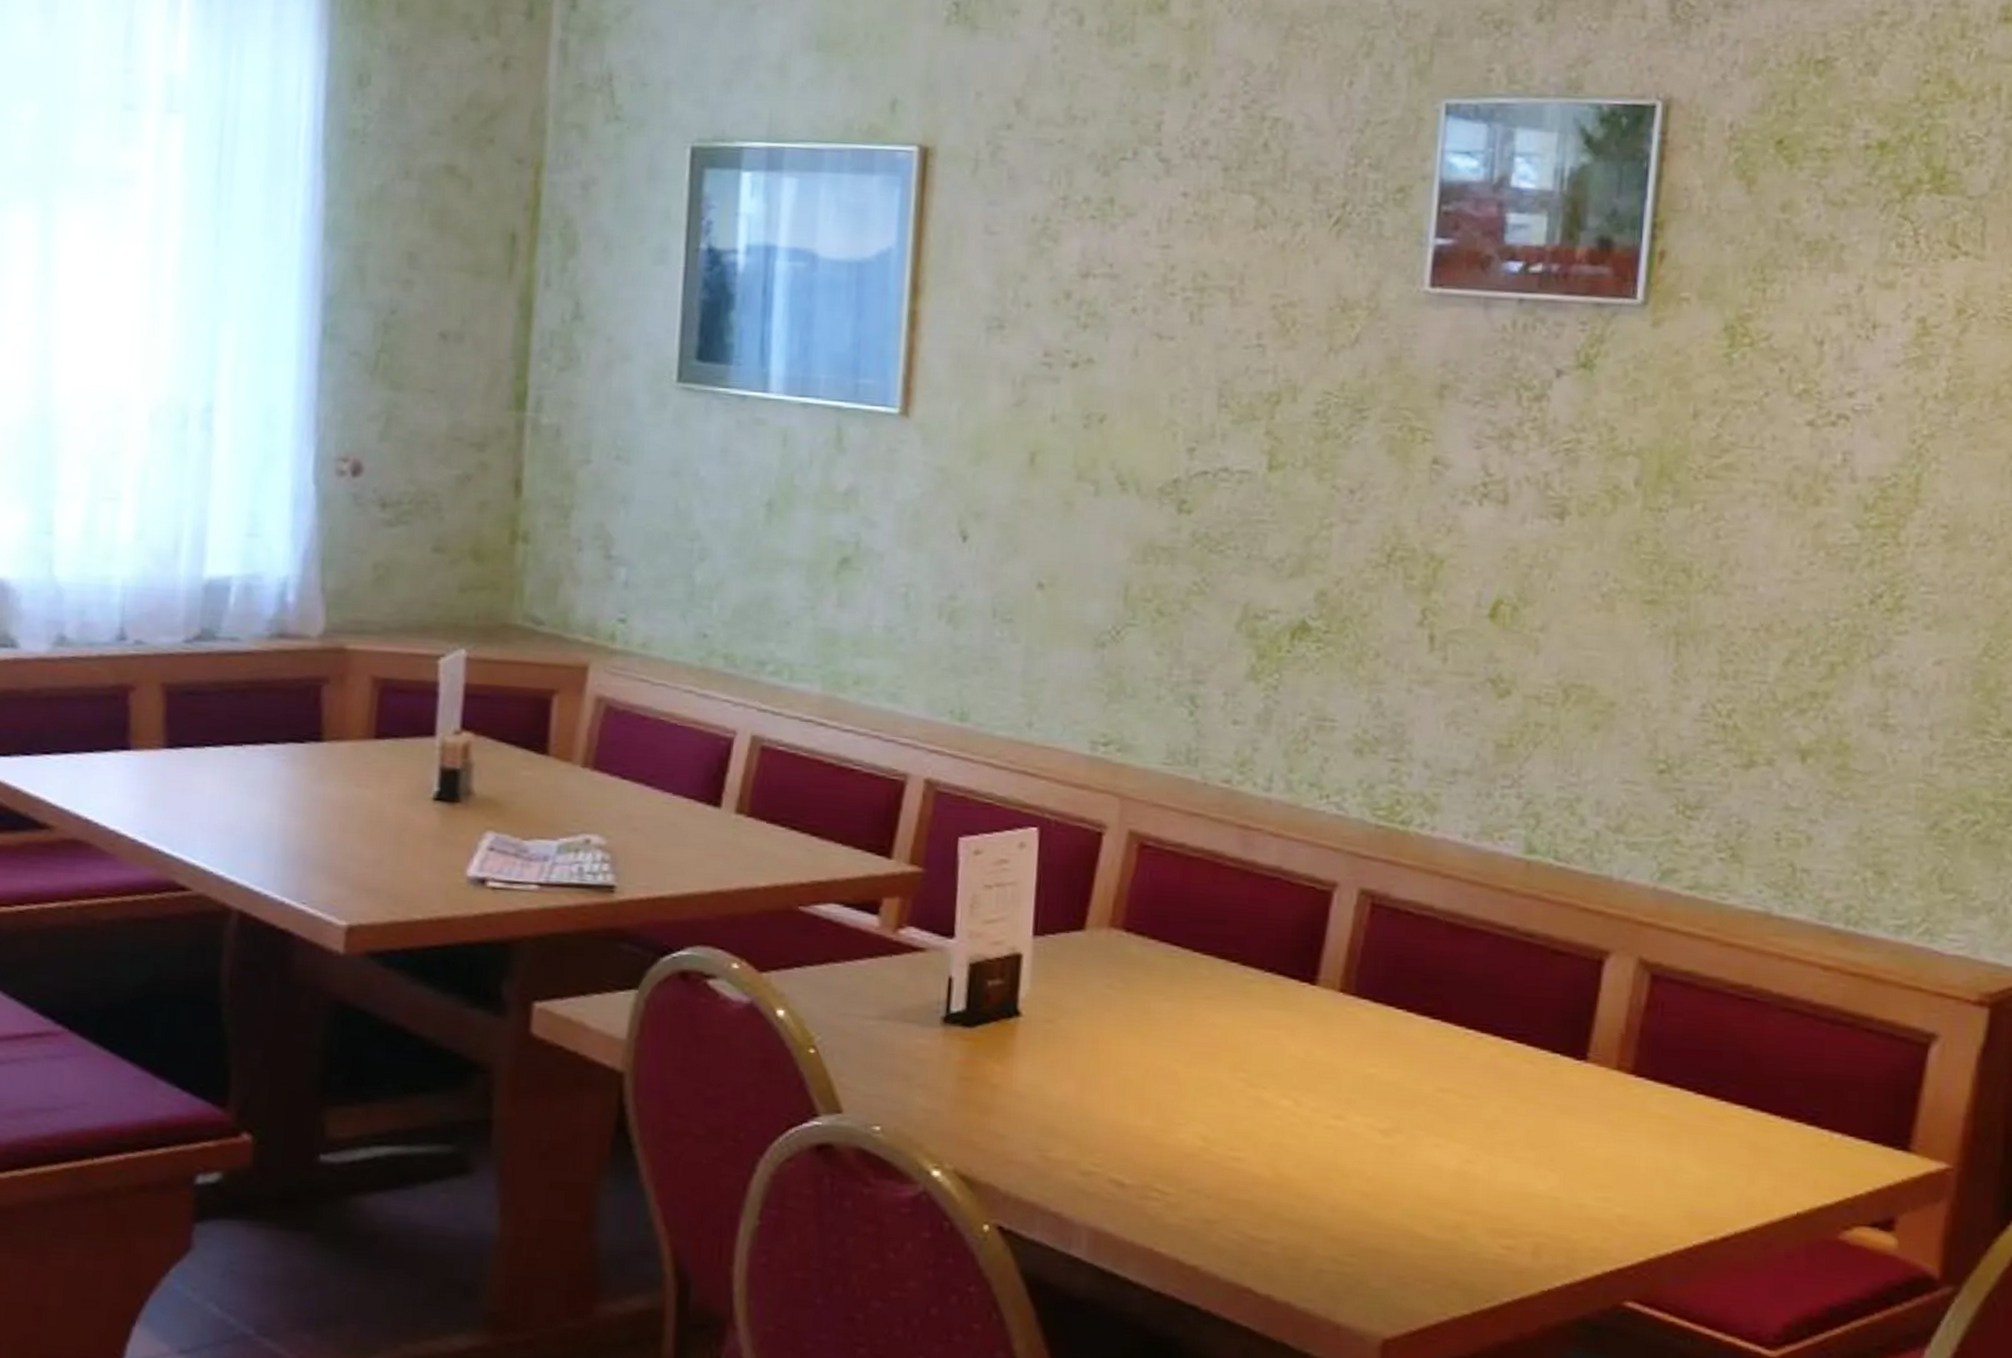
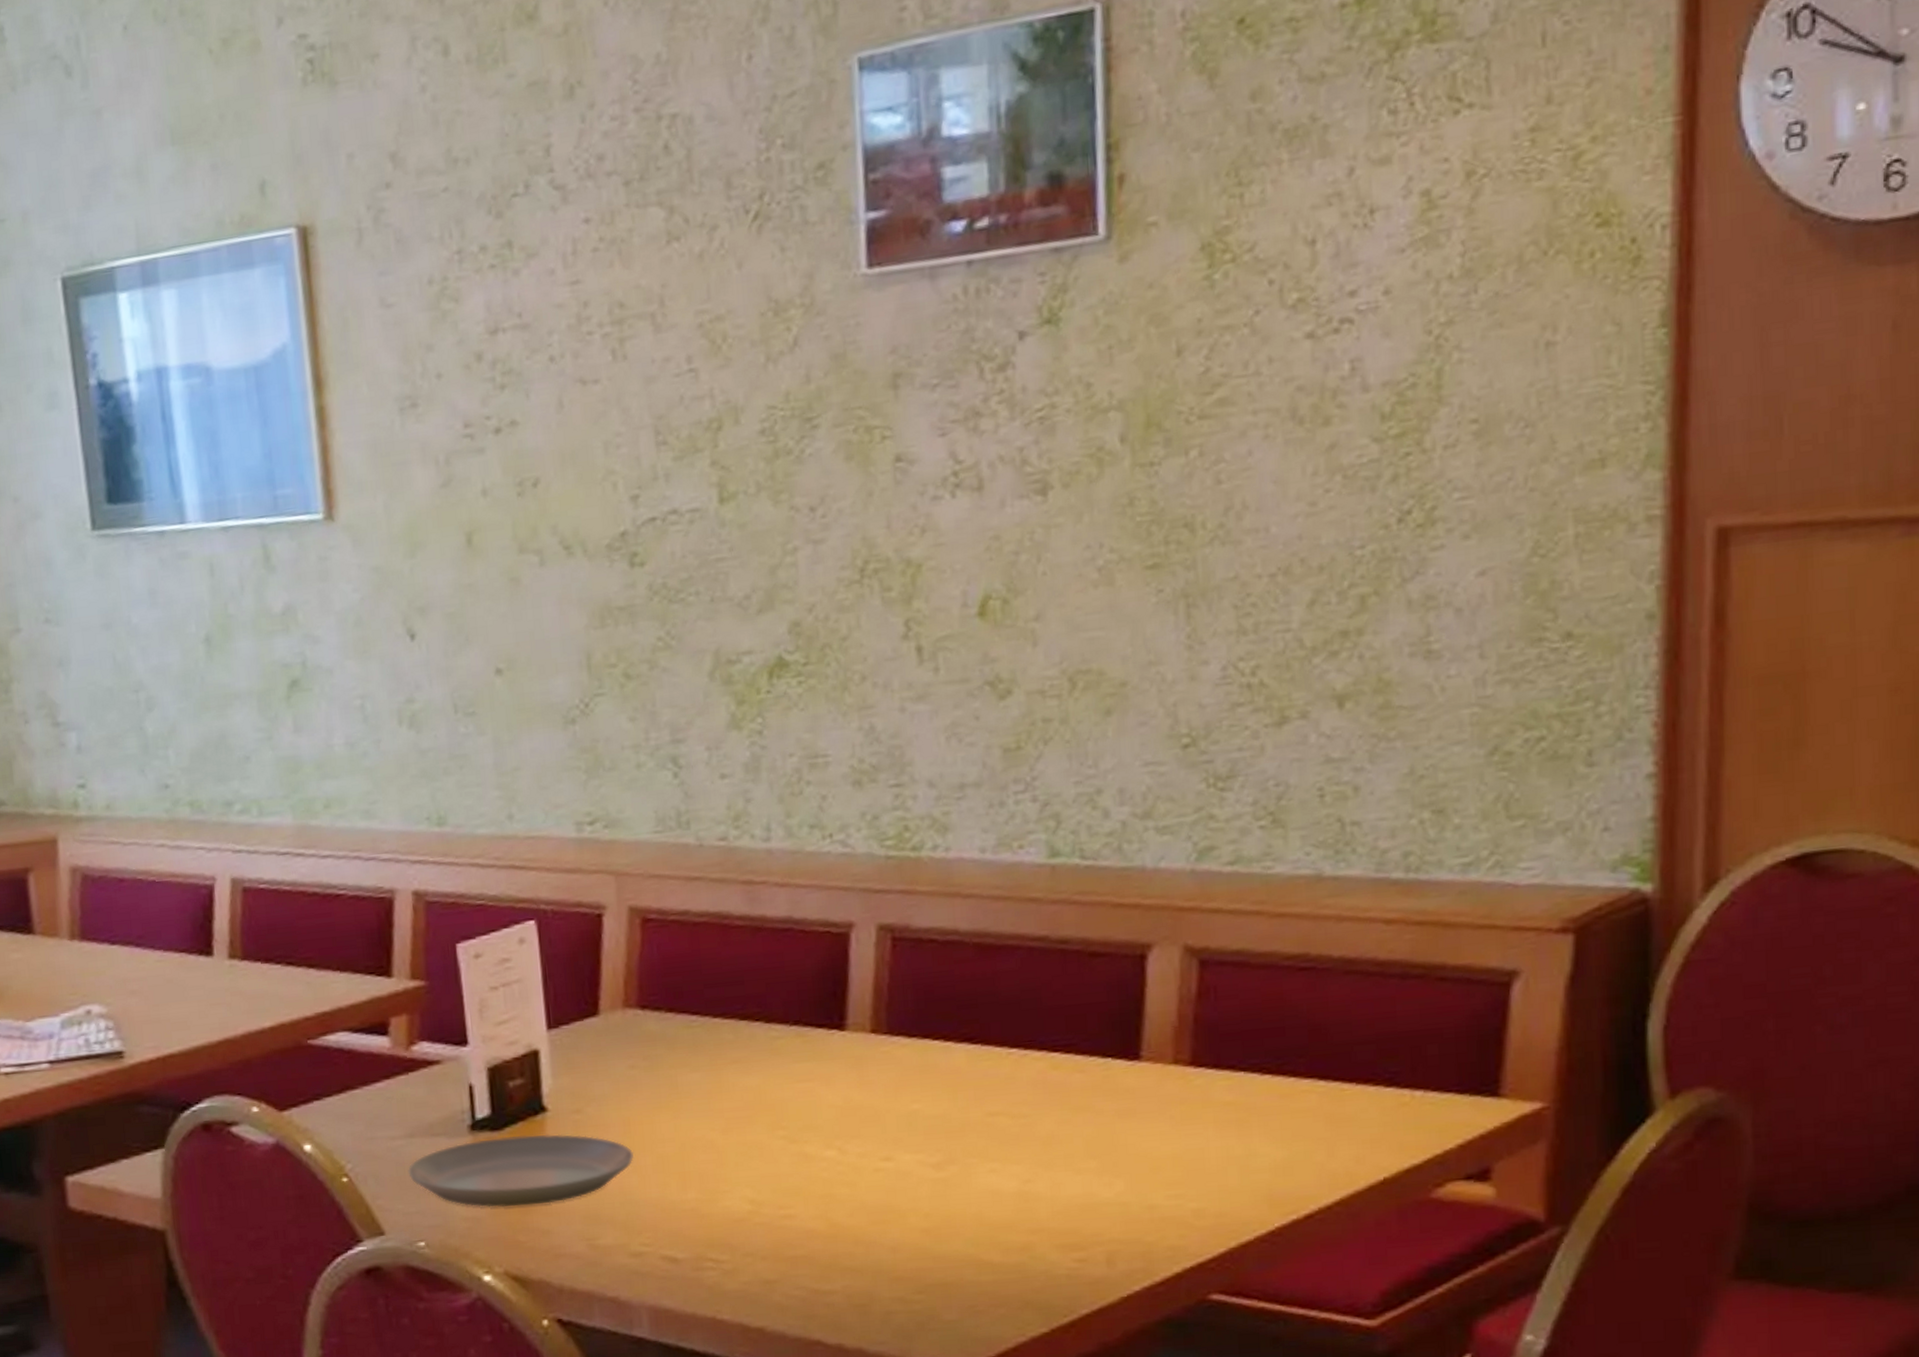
plate: none [875,1033,1098,1108] -> present [408,1134,635,1208]

